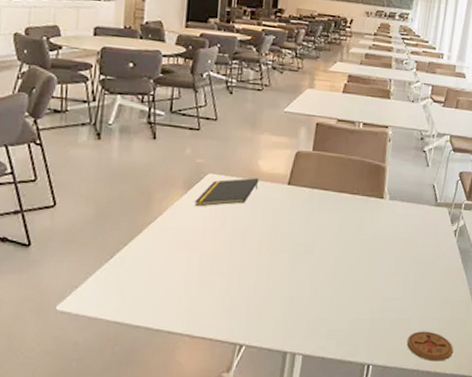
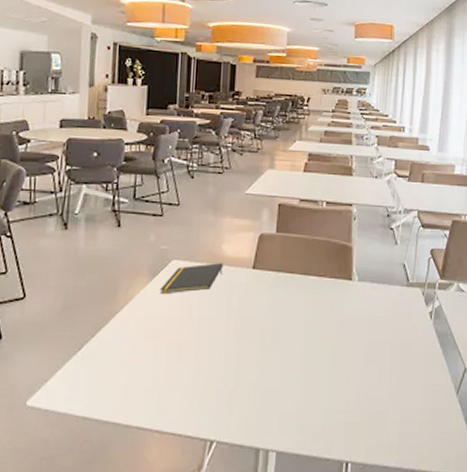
coaster: present [406,331,453,361] -> none [386,424,438,458]

